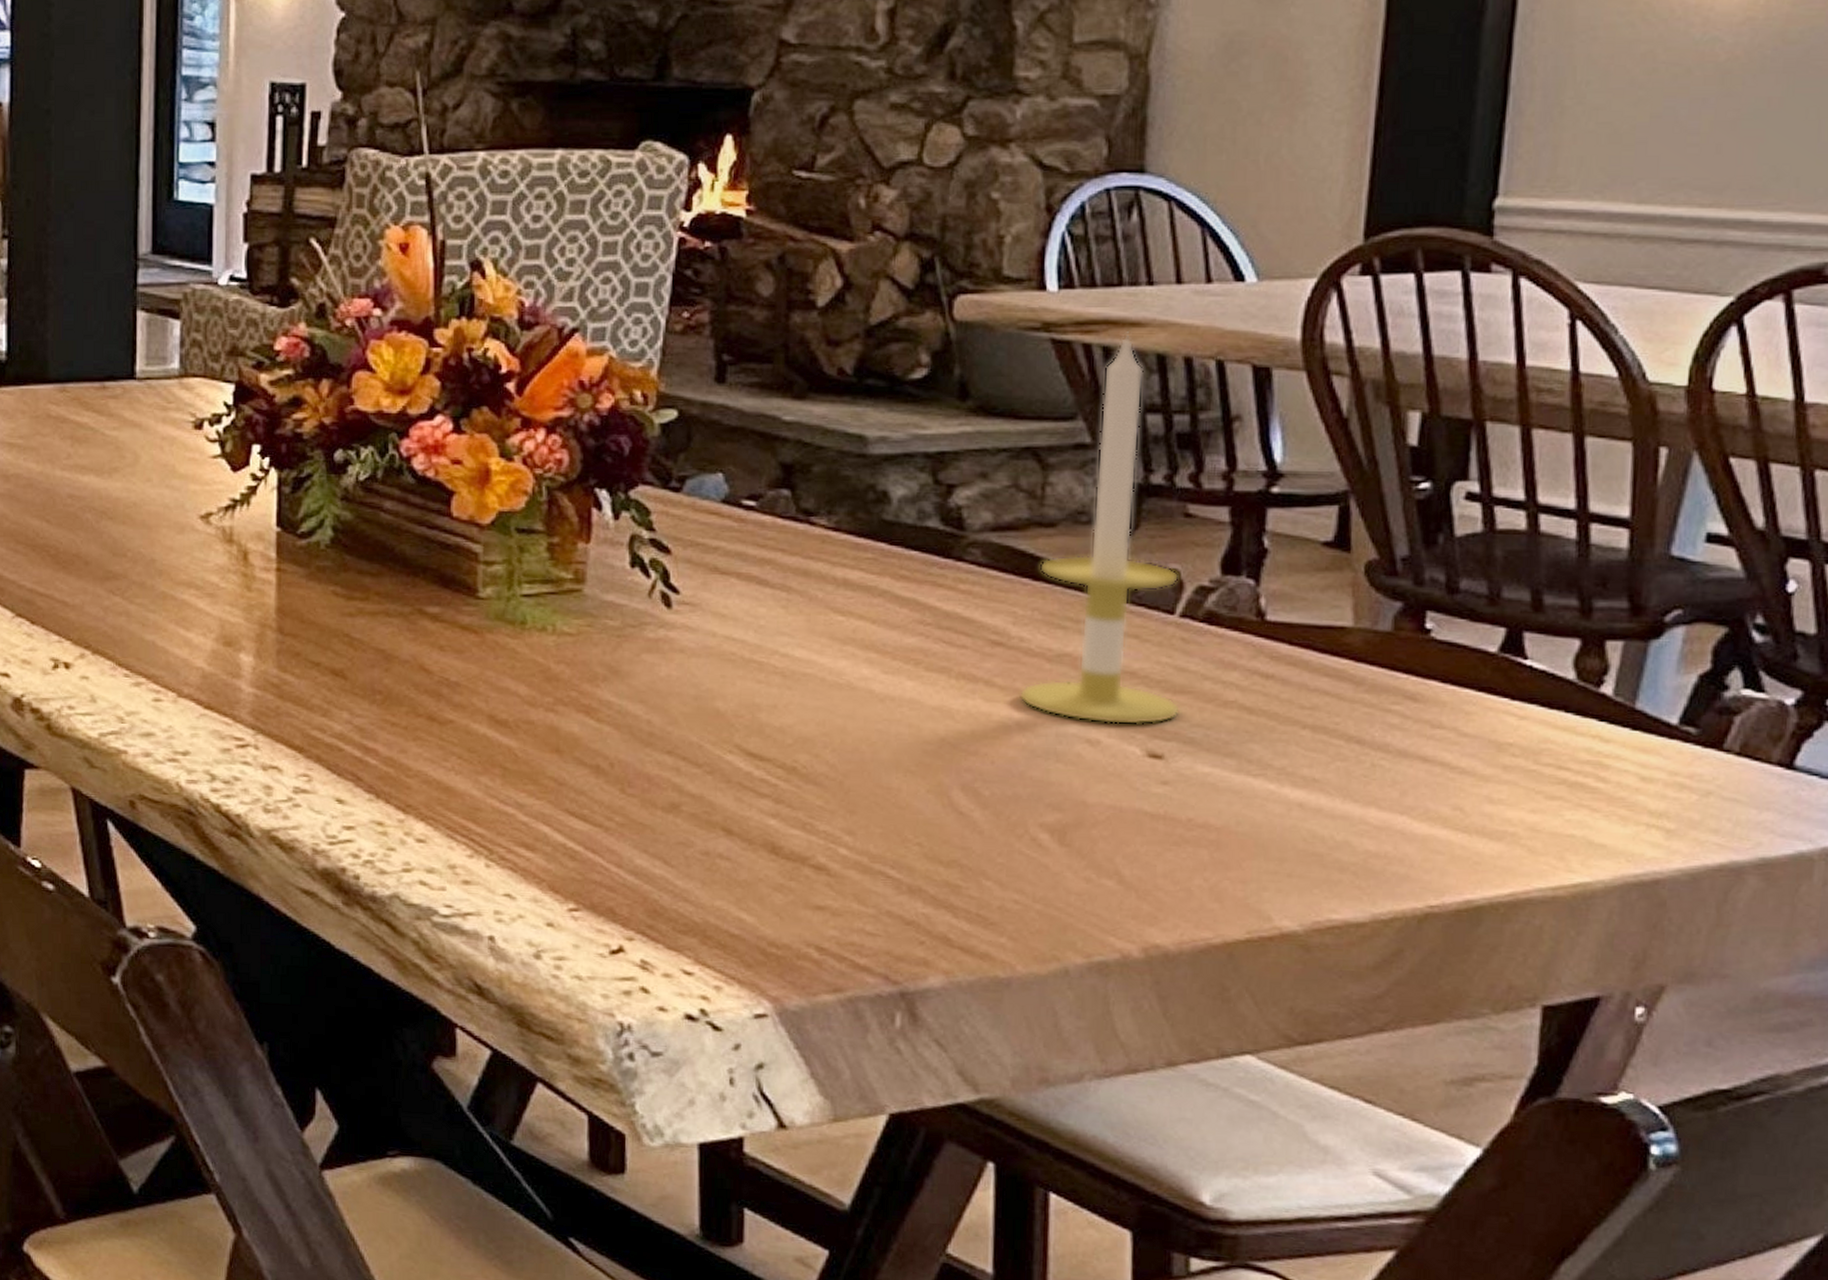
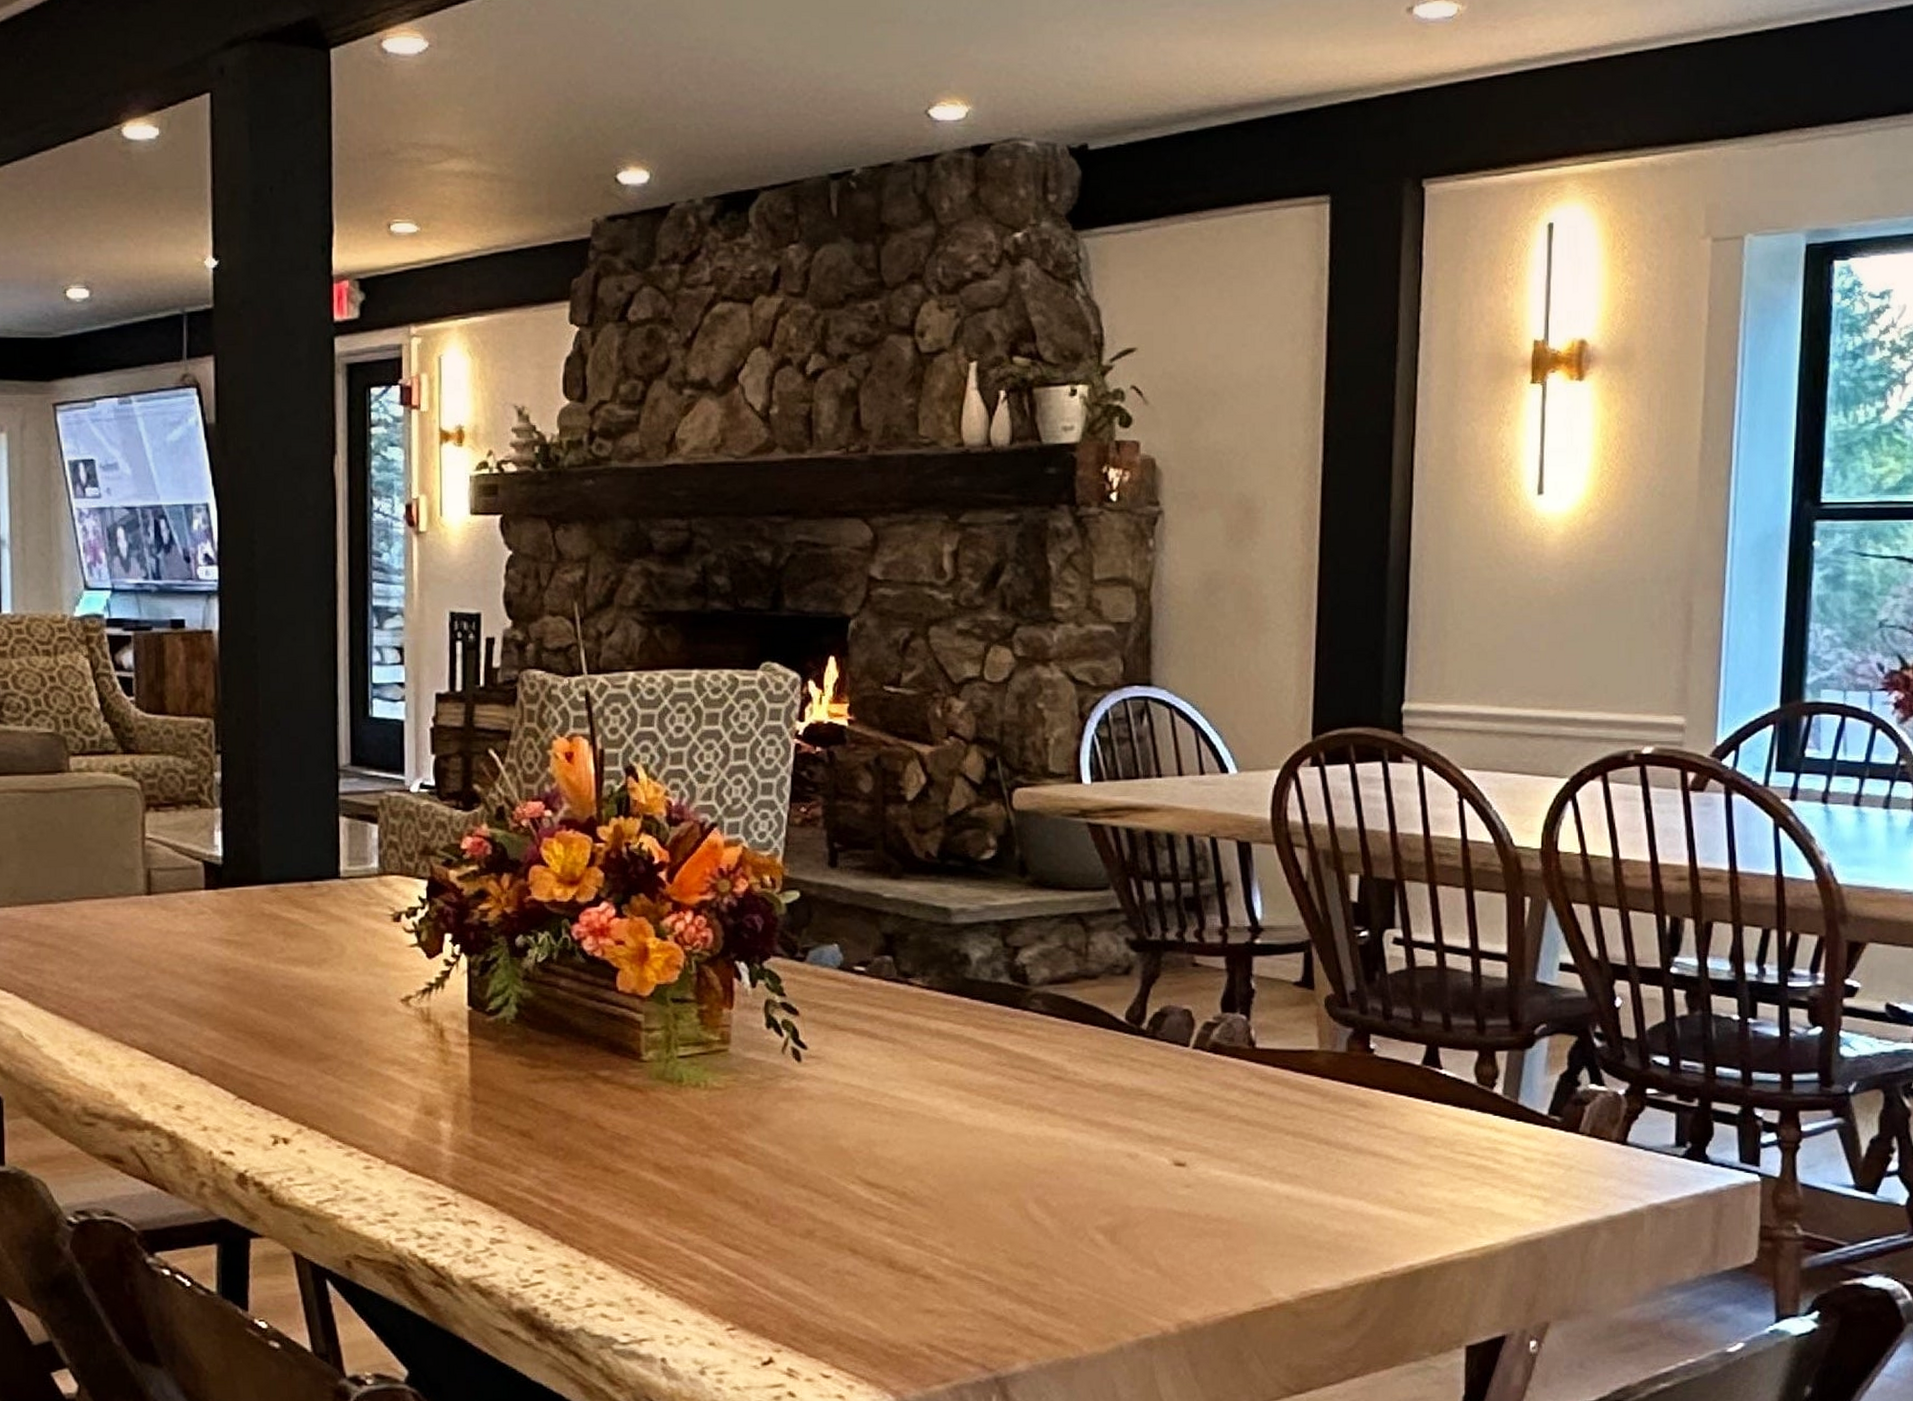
candle: present [1018,332,1181,726] -> none [1075,816,1197,1140]

